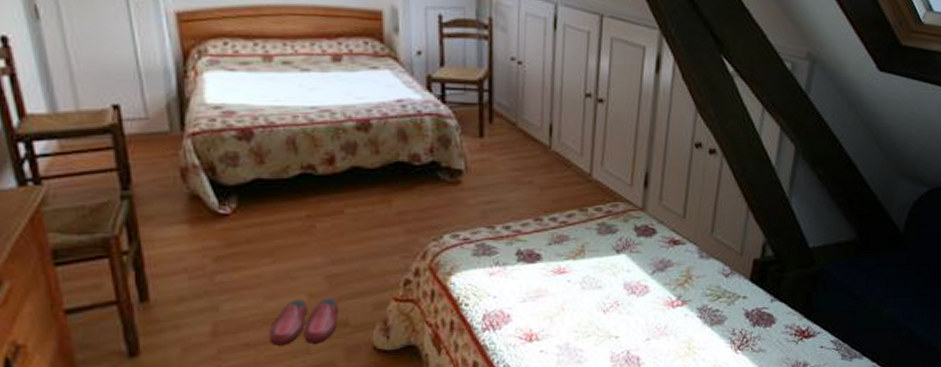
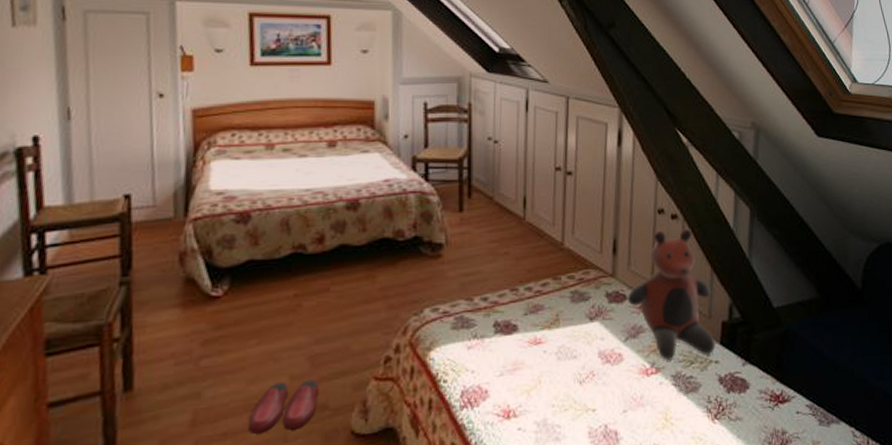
teddy bear: none [656,165,745,293] -> present [627,229,716,360]

